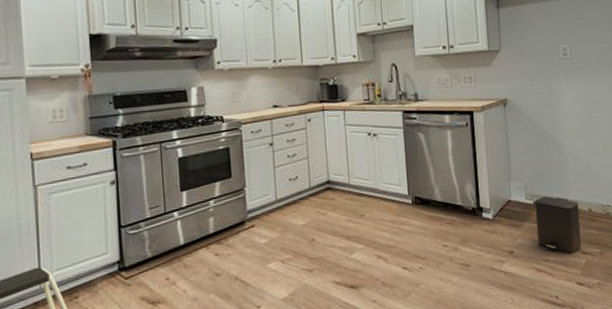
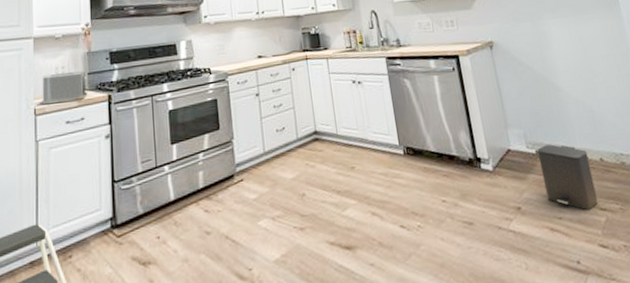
toaster: none [37,114,90,151] -> present [42,70,88,106]

